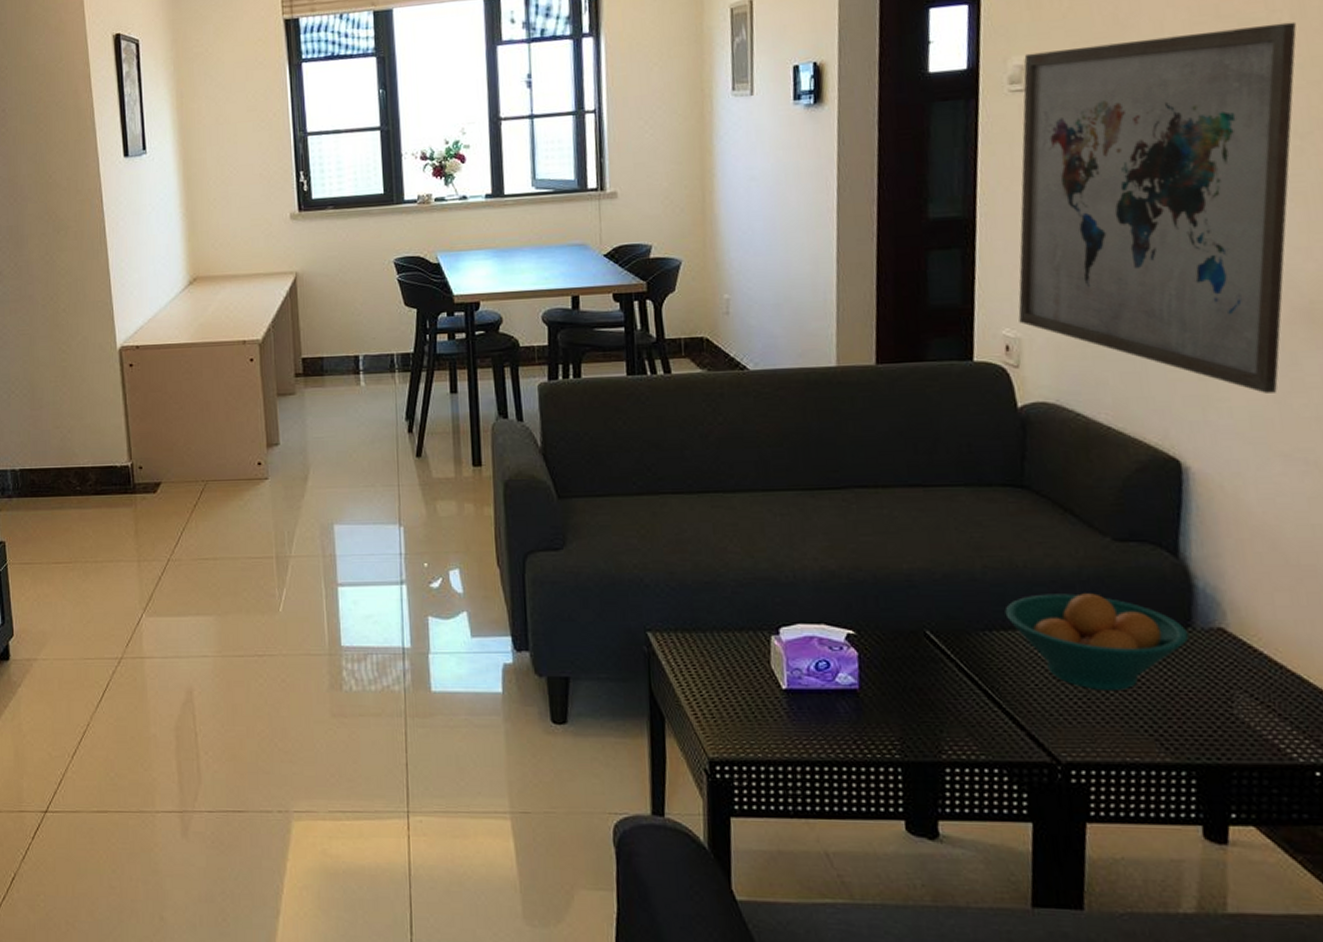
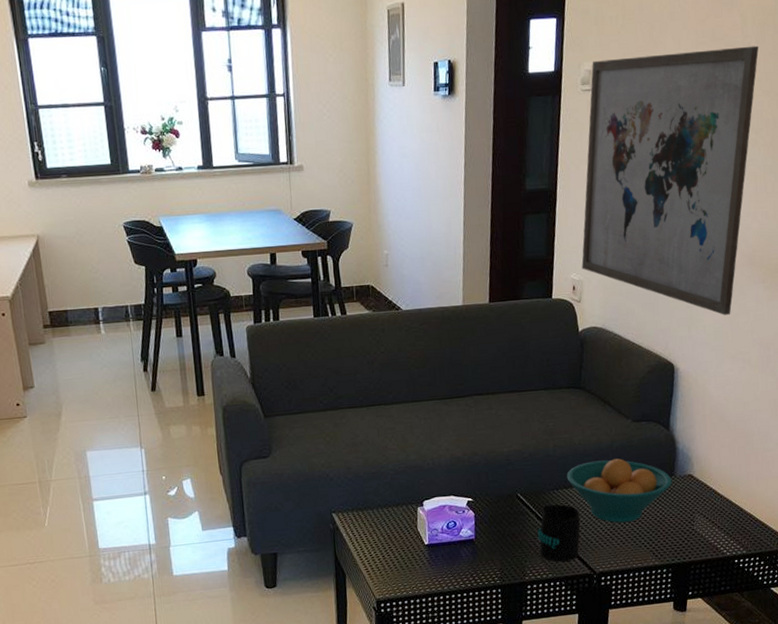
mug: none [959,650,1031,739] -> present [537,503,581,562]

